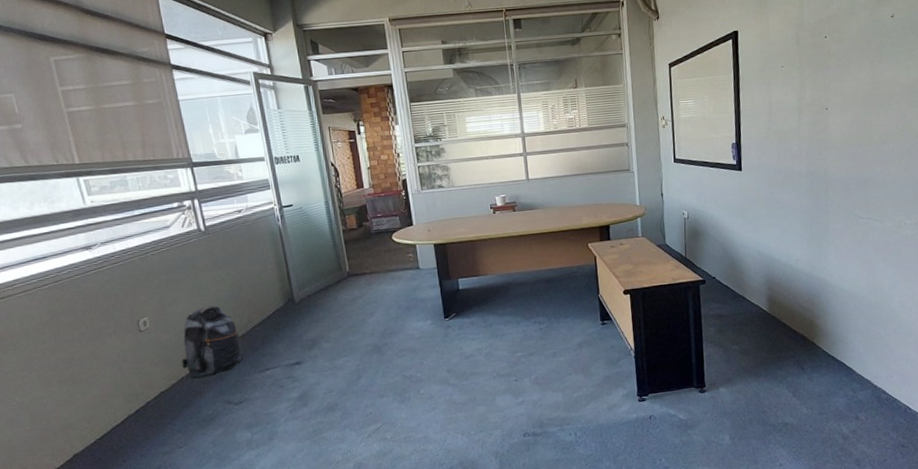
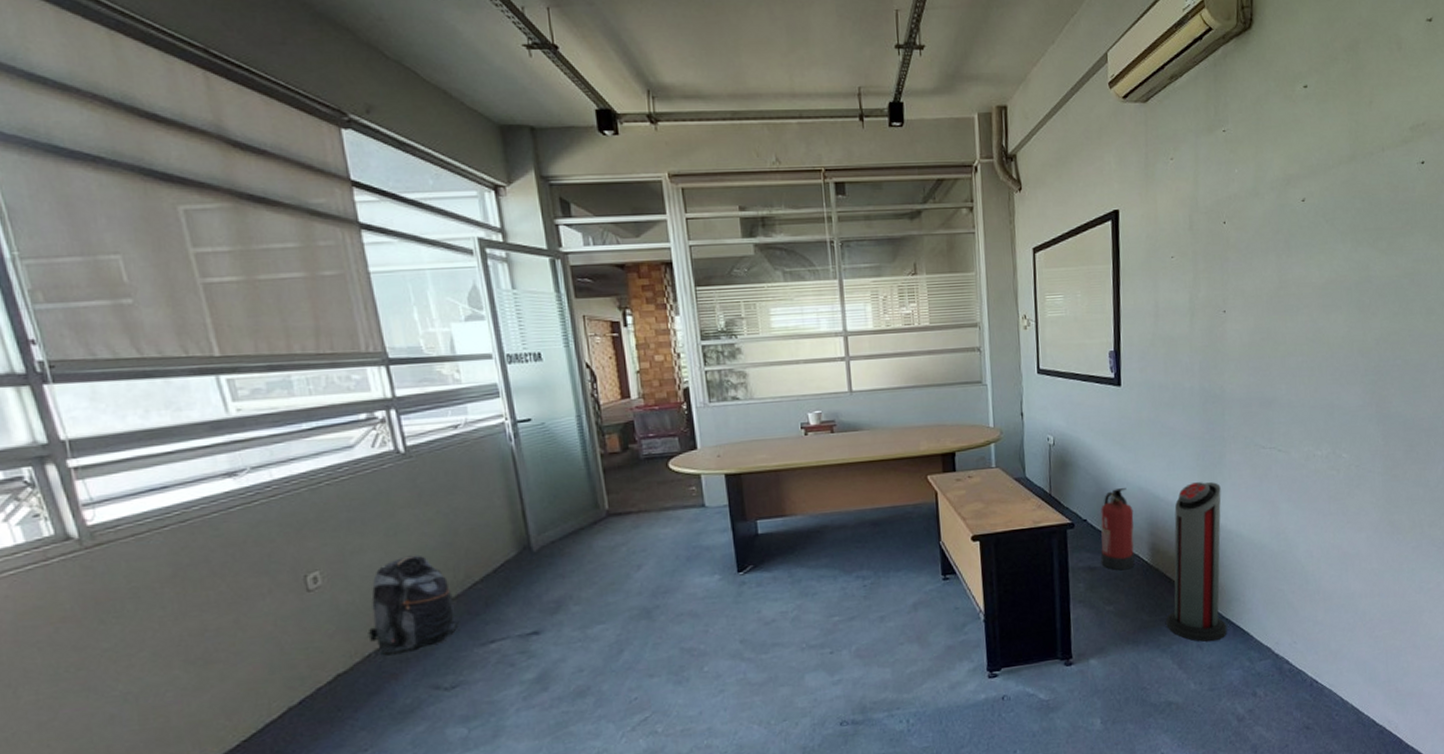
fire extinguisher: none [727,252,755,318] -> present [1100,488,1135,571]
air purifier: none [782,246,833,375] -> present [1166,481,1227,642]

